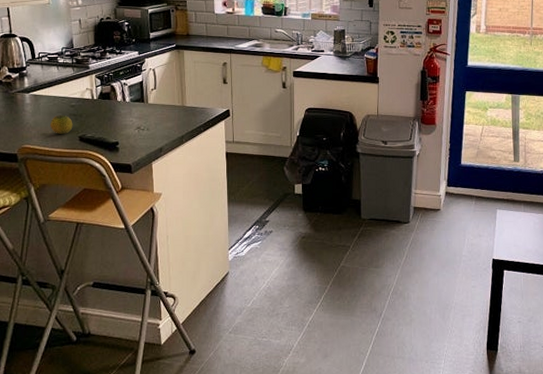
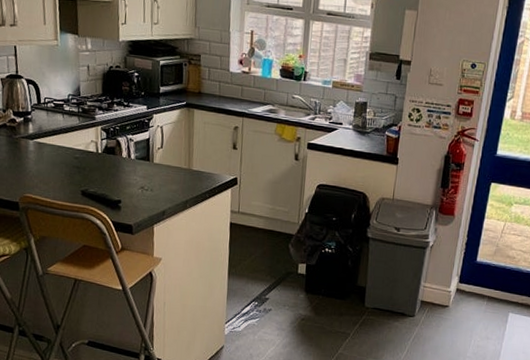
fruit: present [49,114,73,134] -> none [52,165,76,187]

